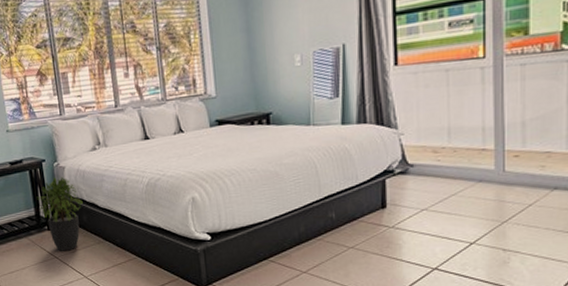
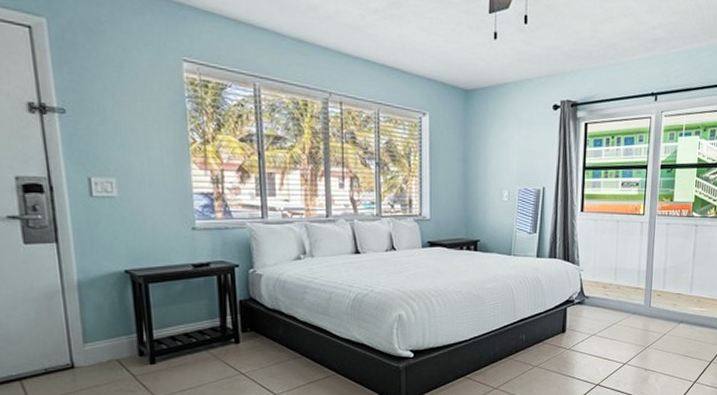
potted plant: present [37,176,83,251] -> none [224,285,280,367]

